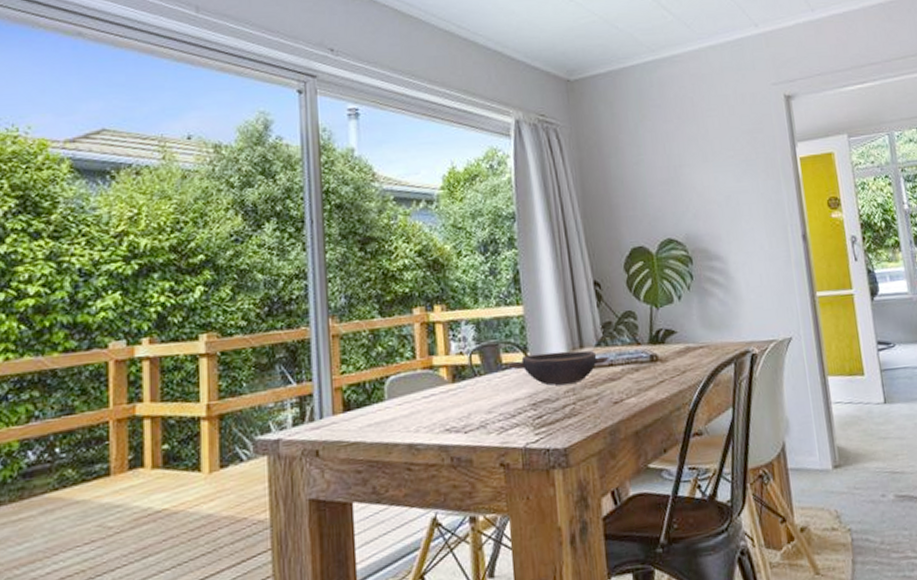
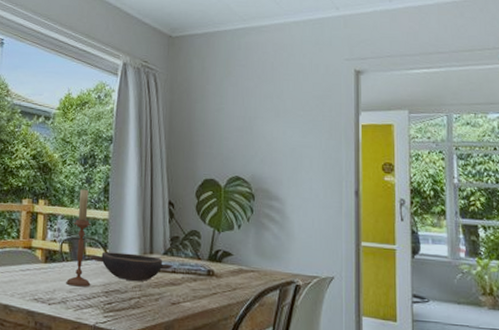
candlestick: none [481,281,514,405] -> present [65,188,92,287]

